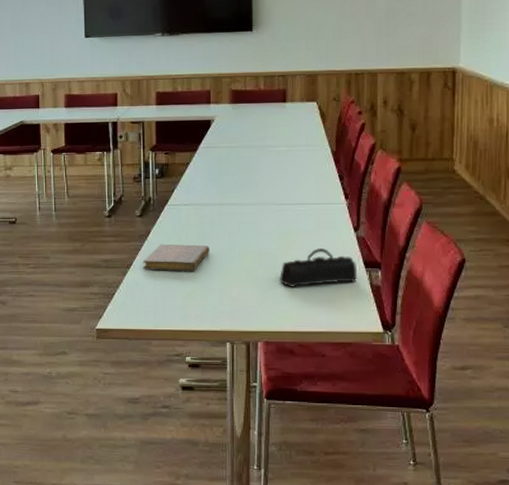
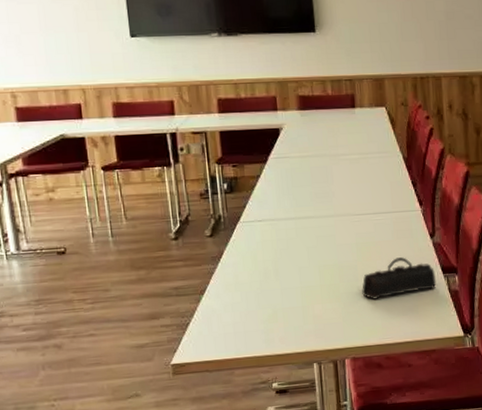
notebook: present [143,244,210,271] -> none [218,263,289,295]

